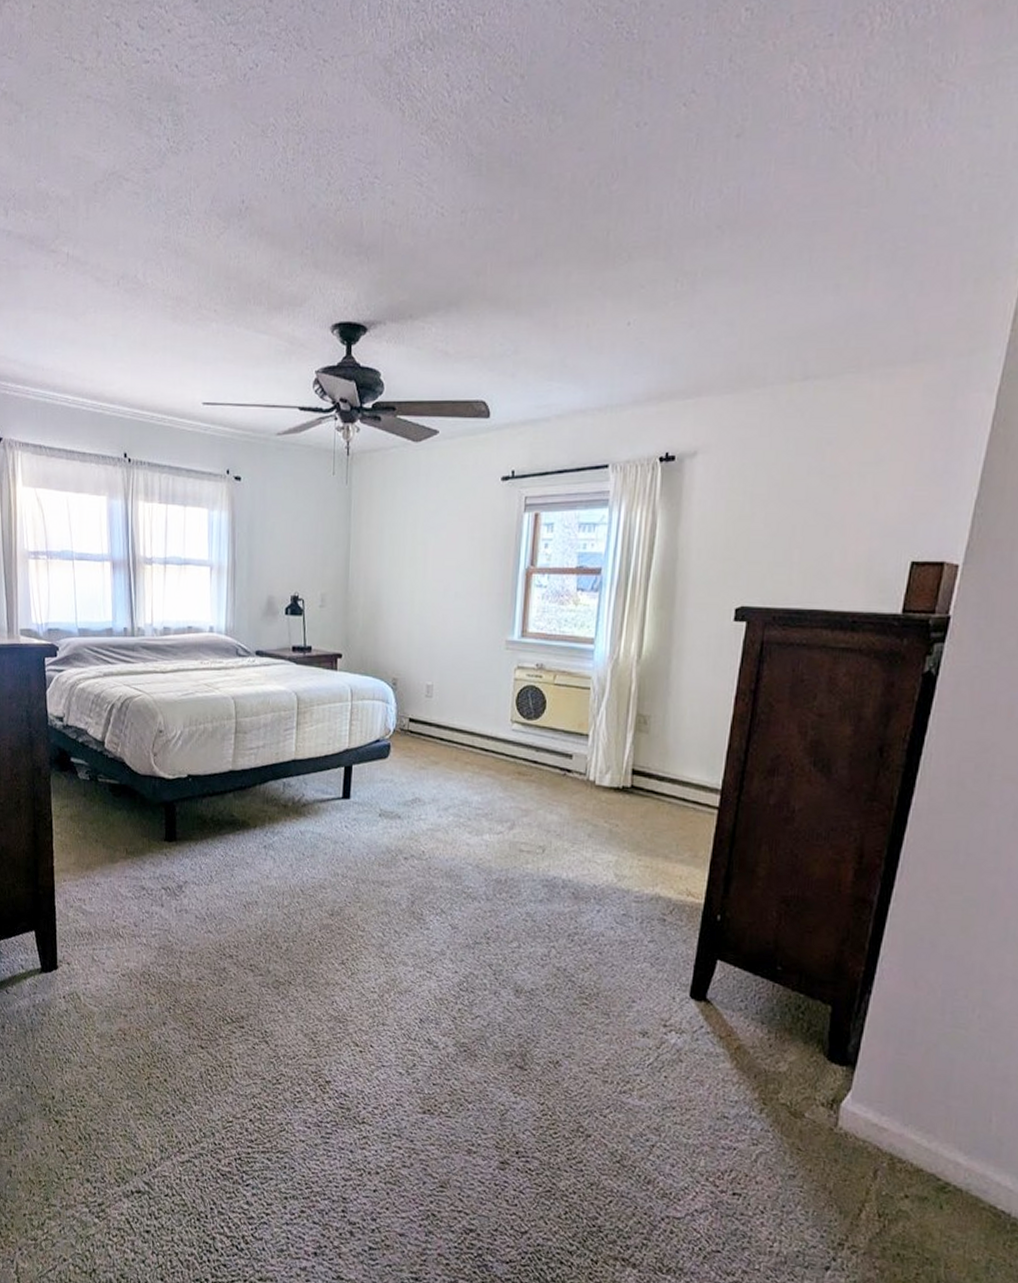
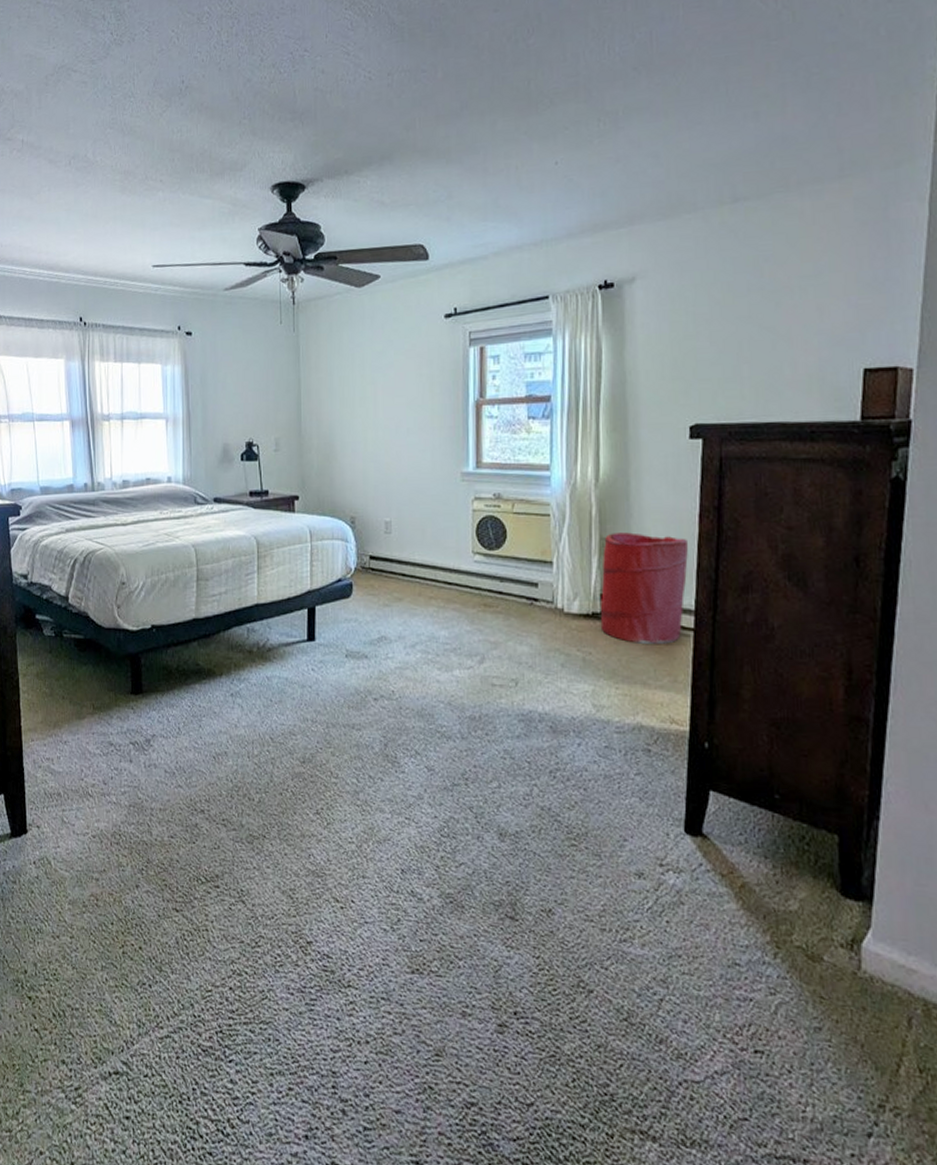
laundry hamper: none [629,710,721,820] -> present [600,532,688,644]

